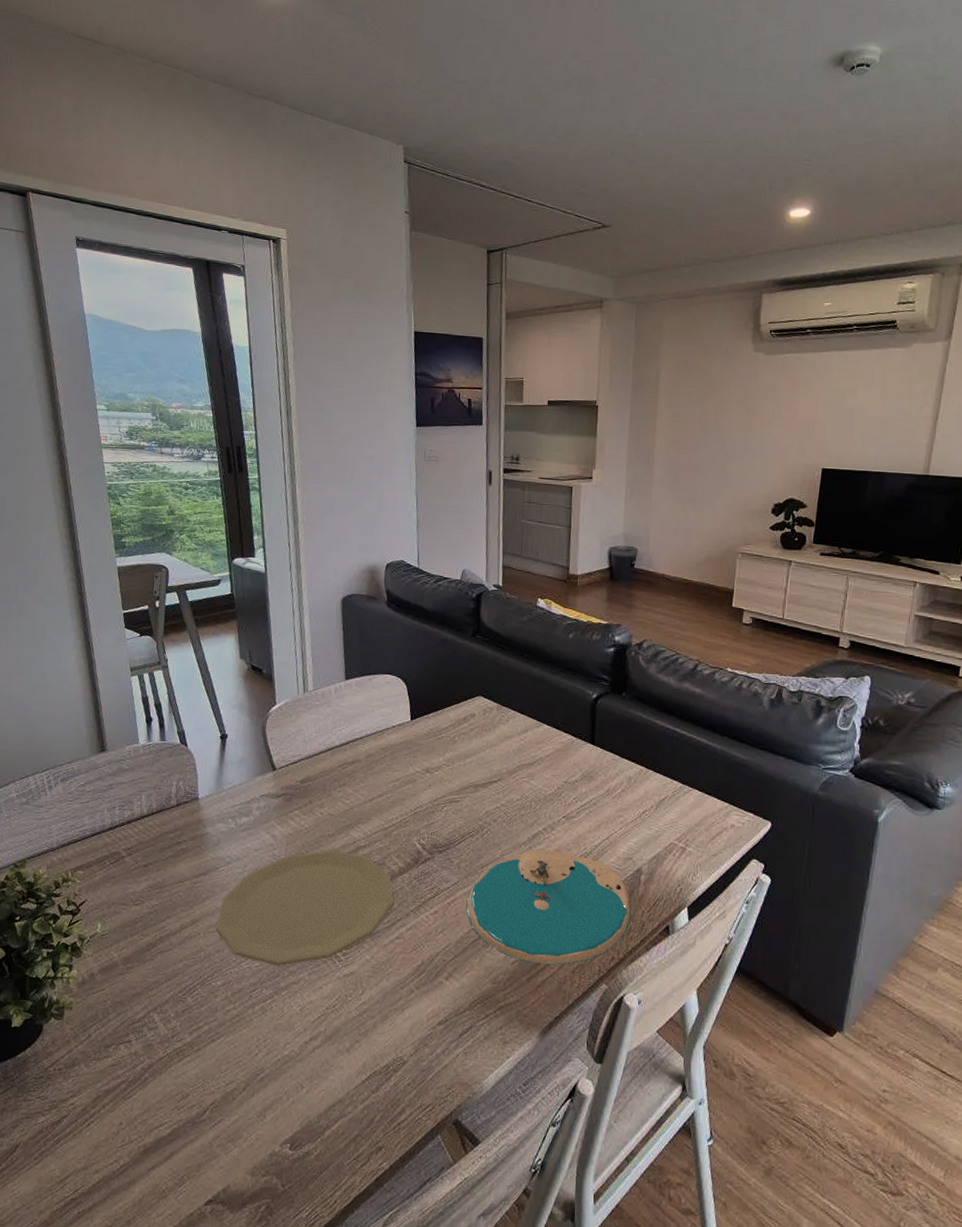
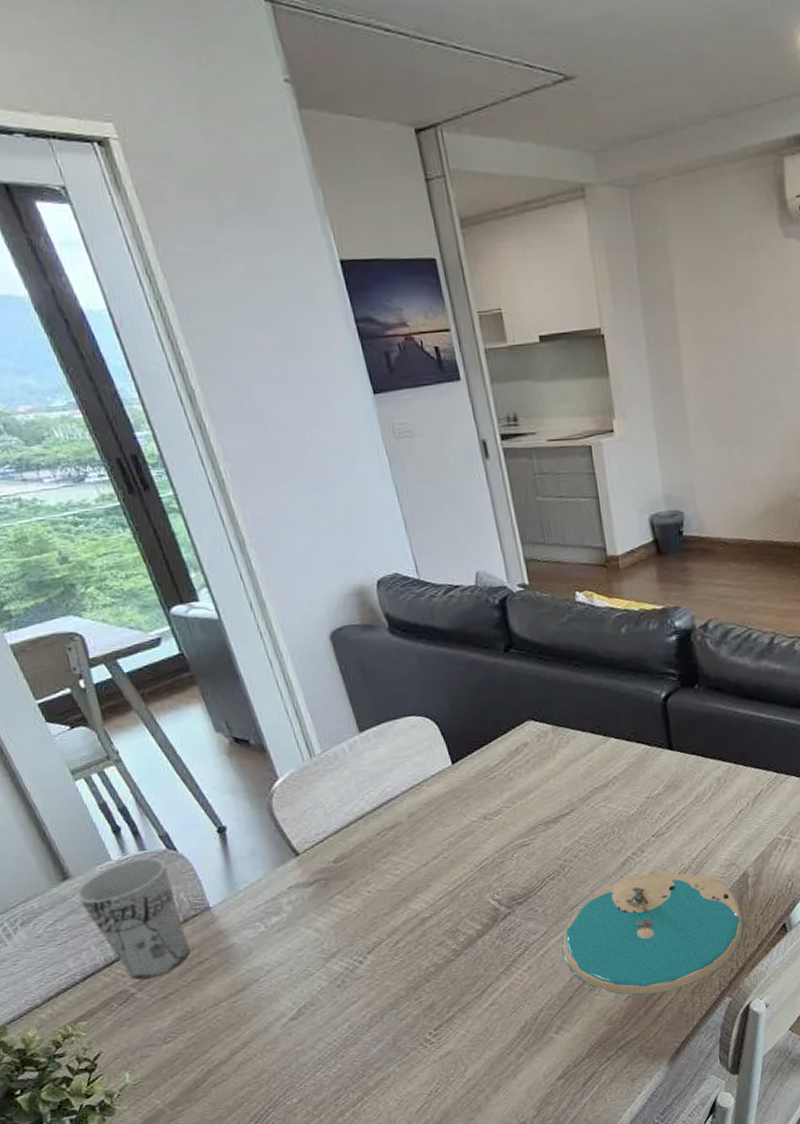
cup: none [106,746,176,847] -> present [76,857,190,980]
plate: present [215,850,394,967] -> none [273,927,479,1069]

